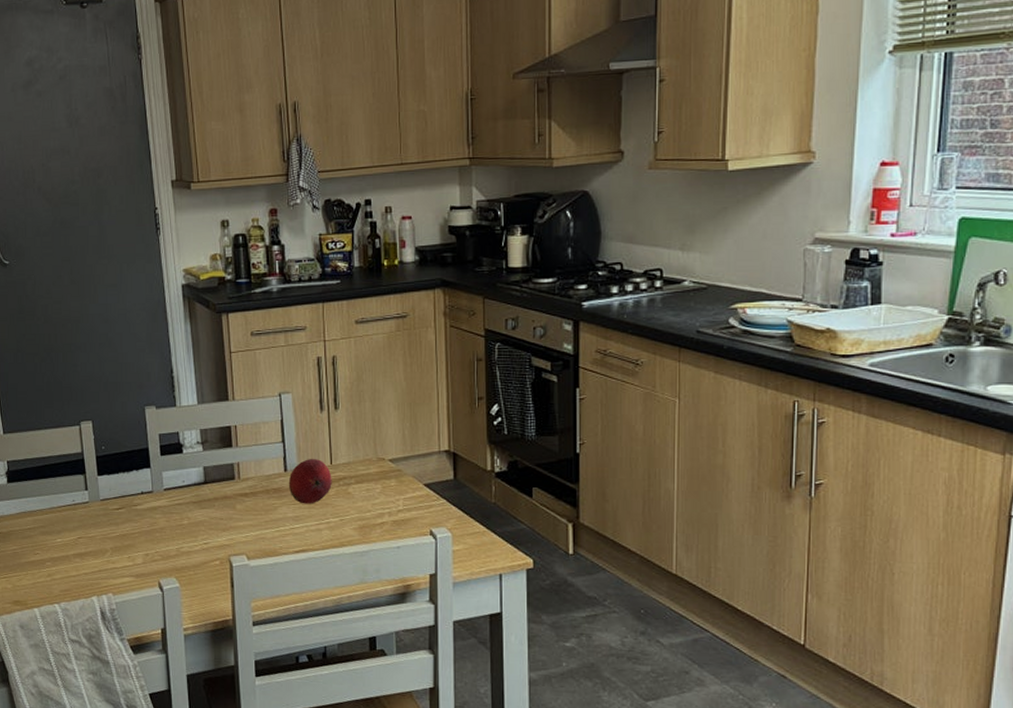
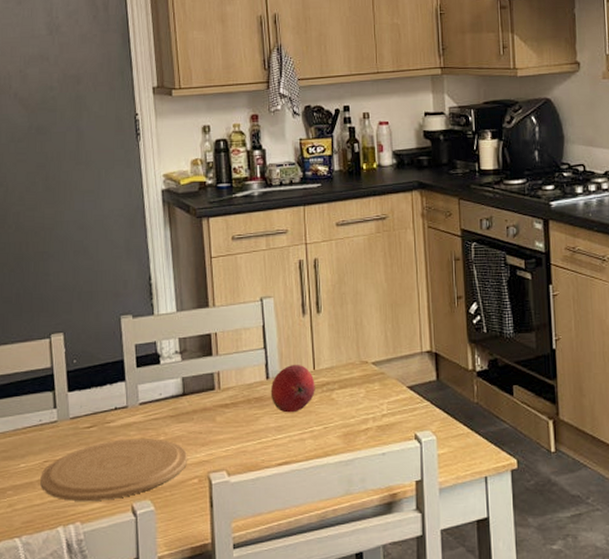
plate: none [75,520,210,575] -> present [40,437,188,501]

